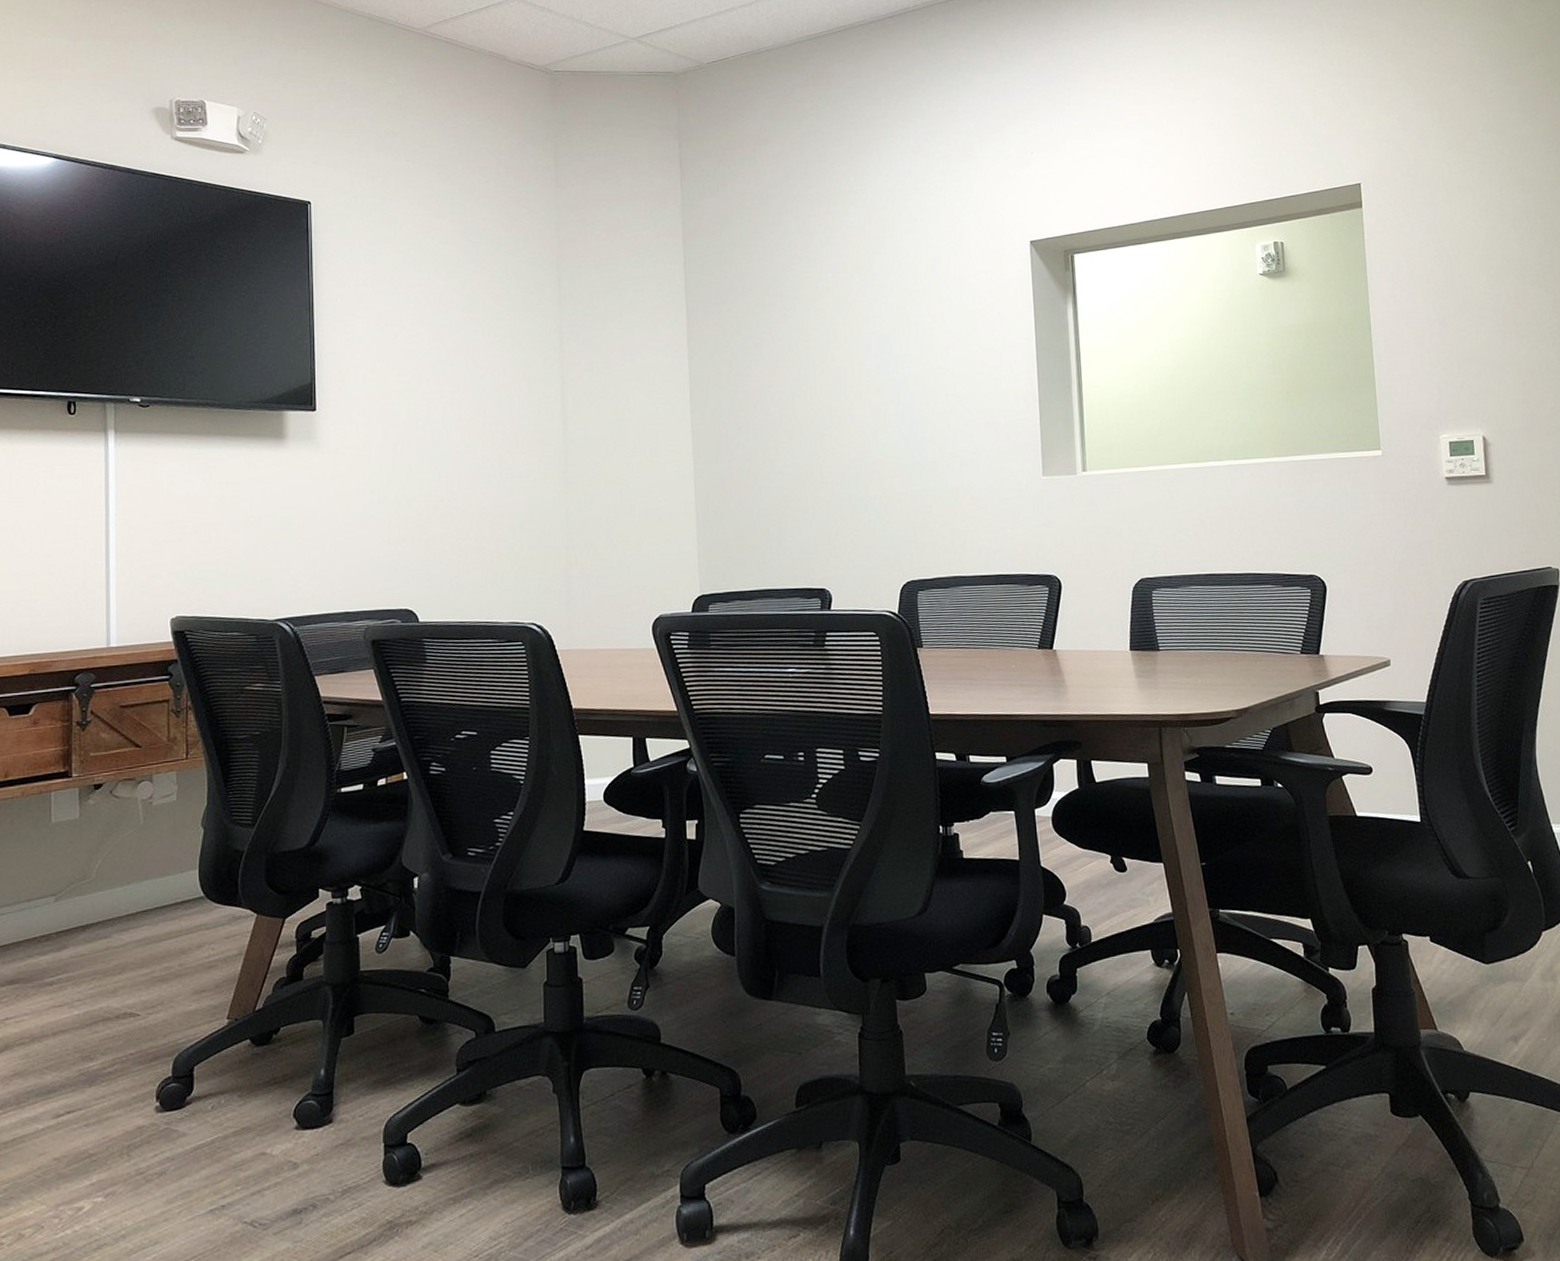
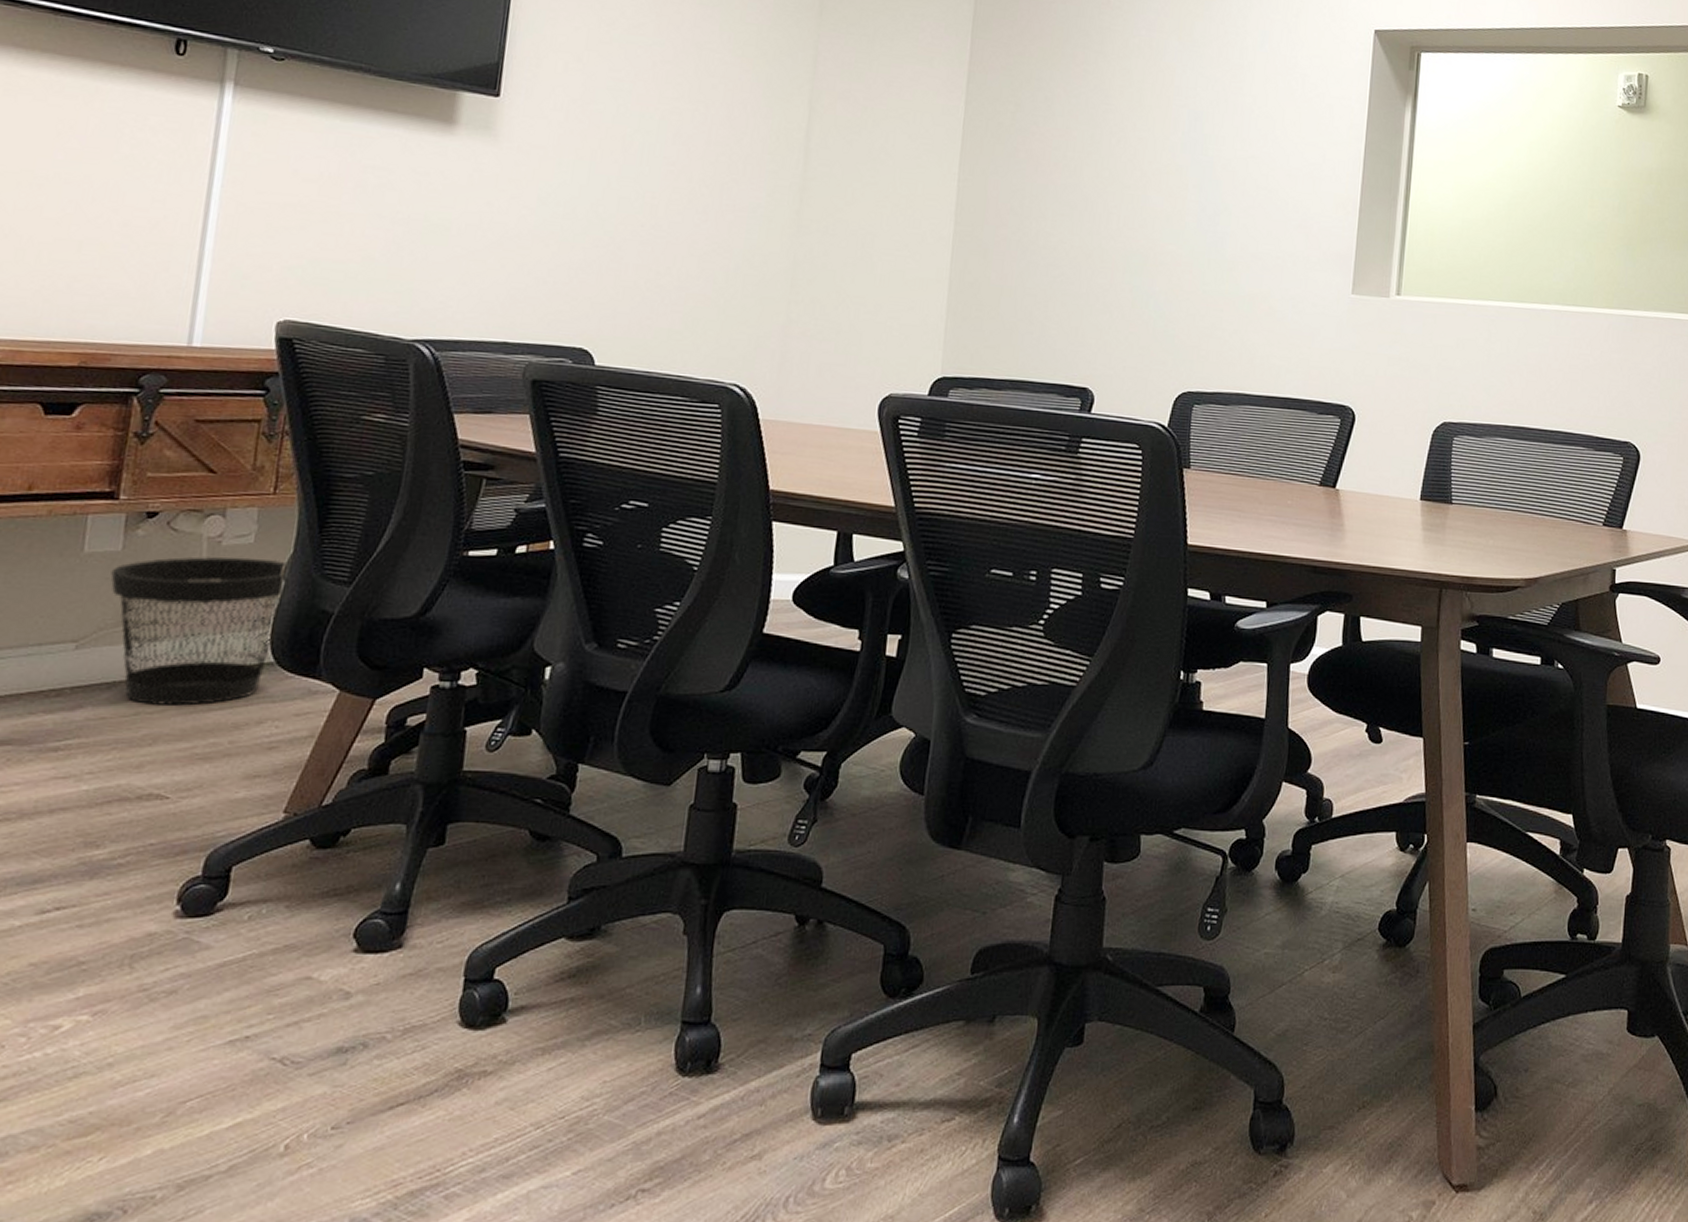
wastebasket: none [74,813,205,941] -> present [111,556,289,706]

